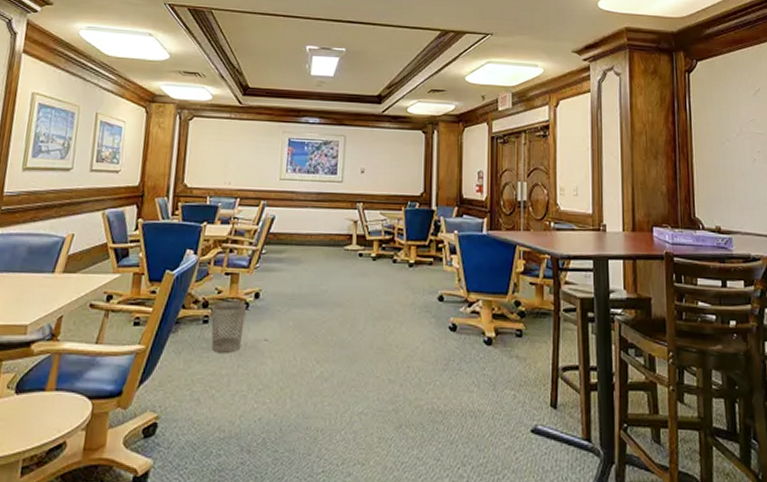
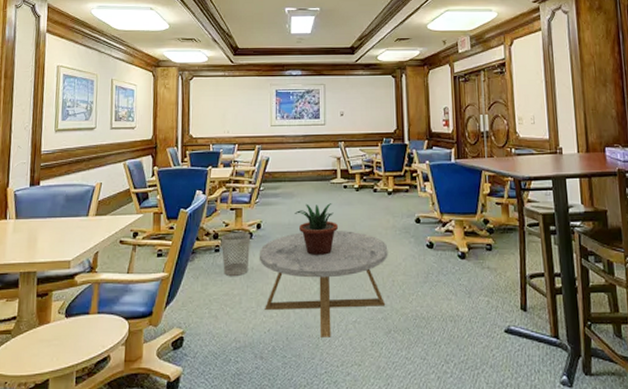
coffee table: none [254,305,405,430] -> present [259,231,388,337]
potted plant: none [300,272,349,334] -> present [294,203,338,256]

